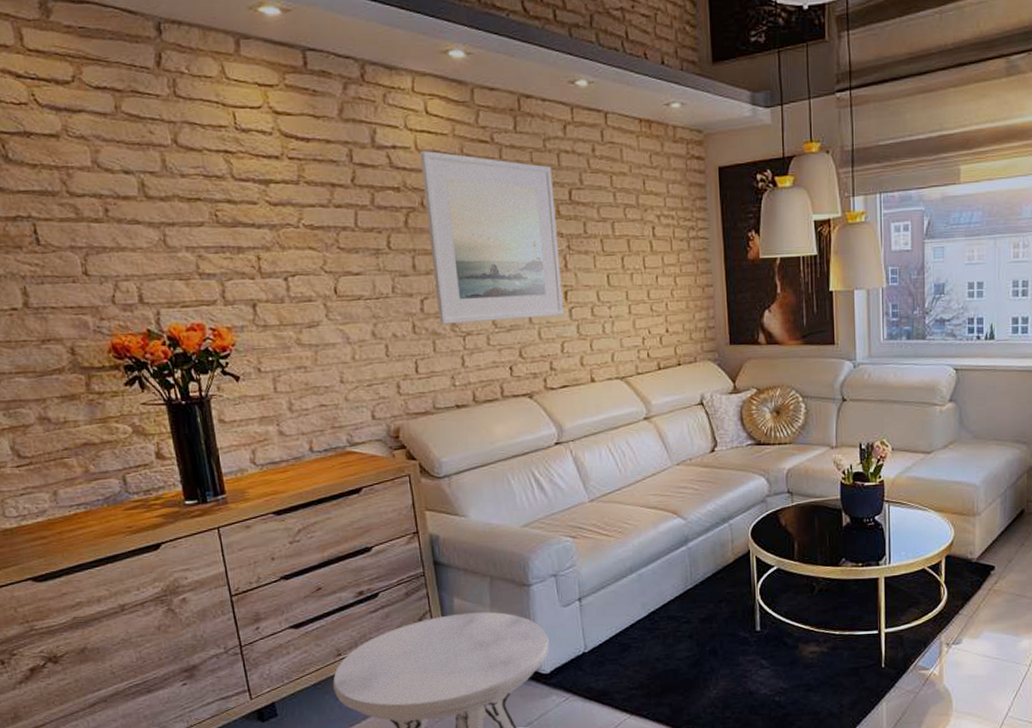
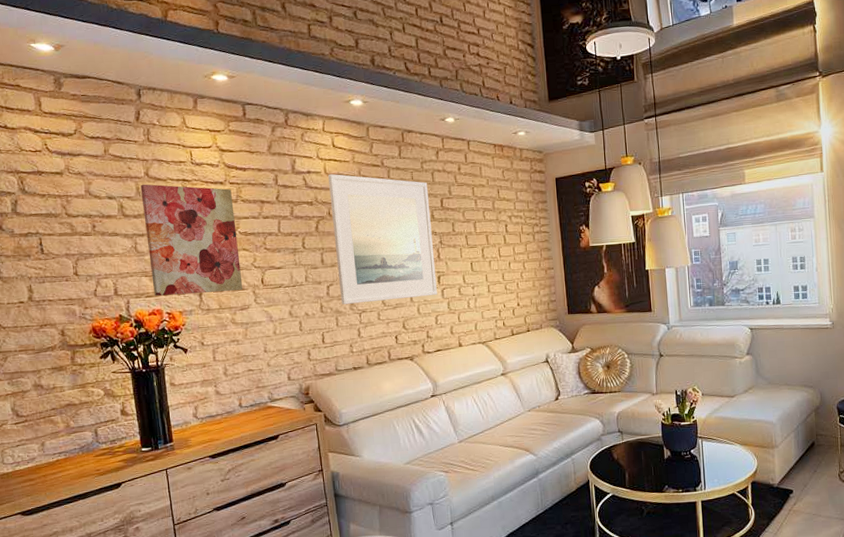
wall art: none [167,155,310,306] -> present [140,184,243,296]

